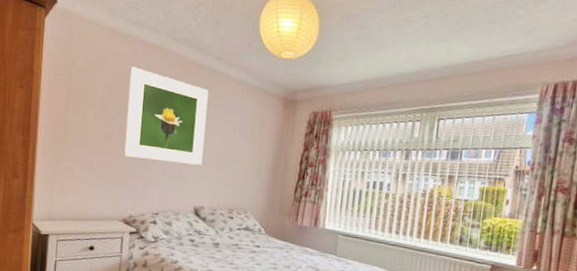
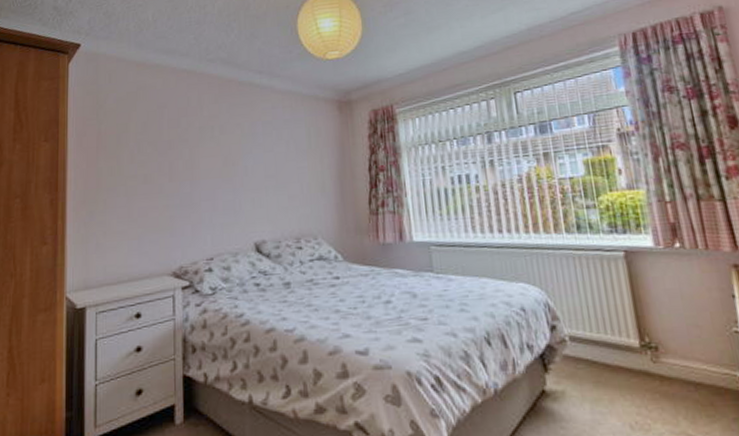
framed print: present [124,66,209,165] -> none [164,97,257,198]

